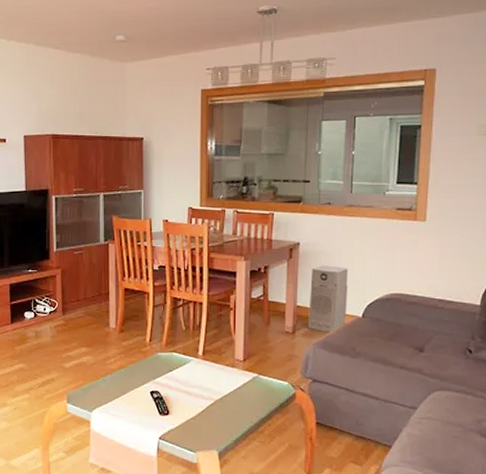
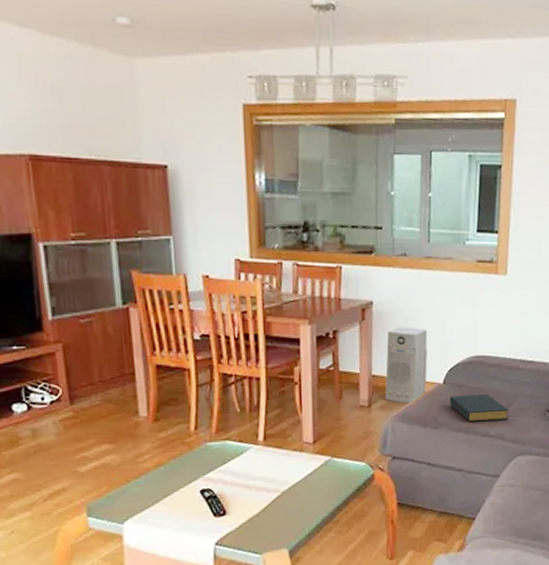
hardback book: none [368,329,427,355] -> present [449,394,509,422]

